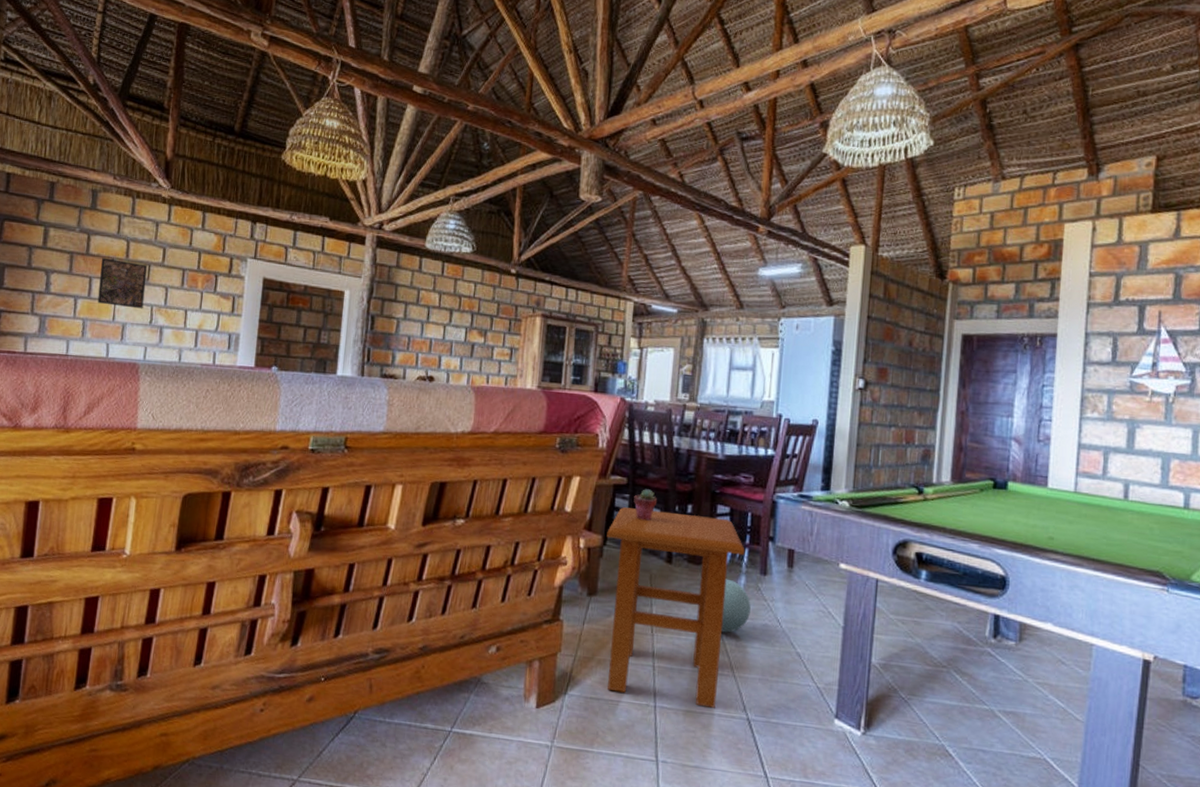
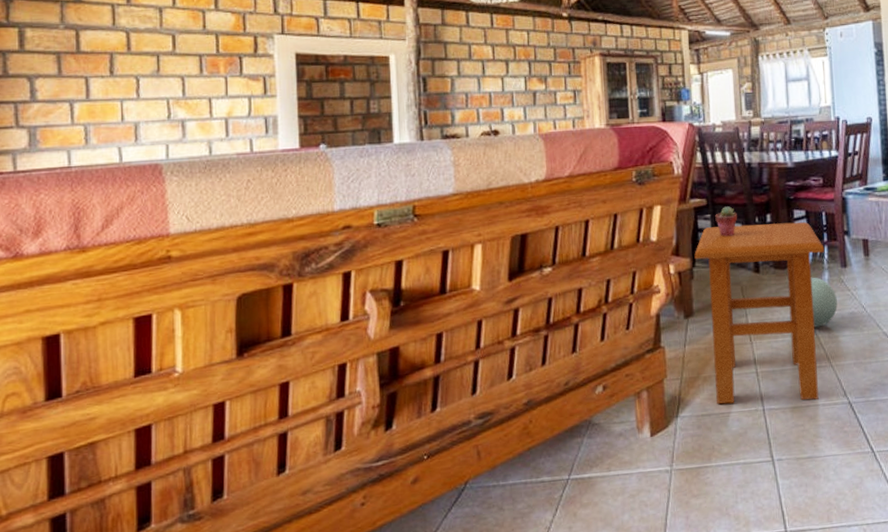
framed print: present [97,257,148,309] -> none [98,53,157,105]

